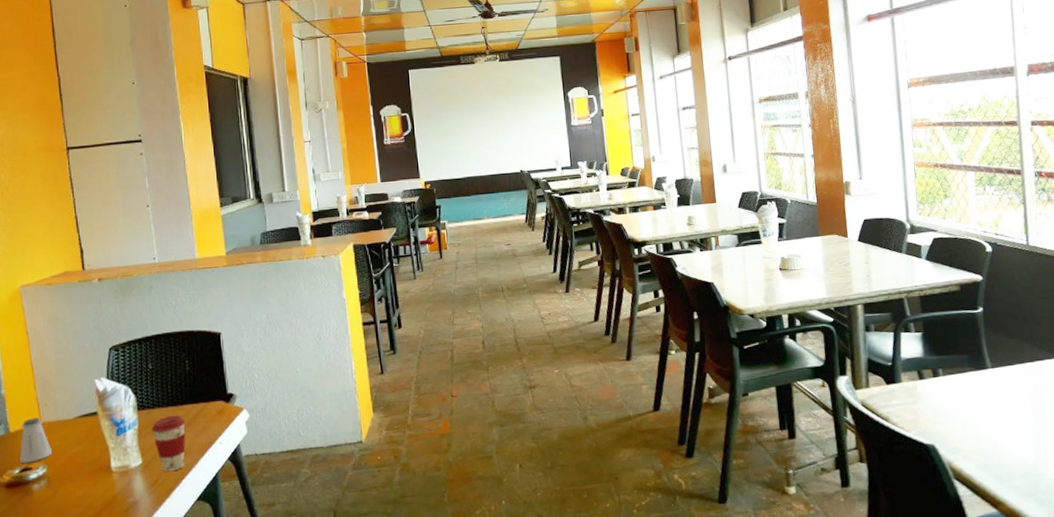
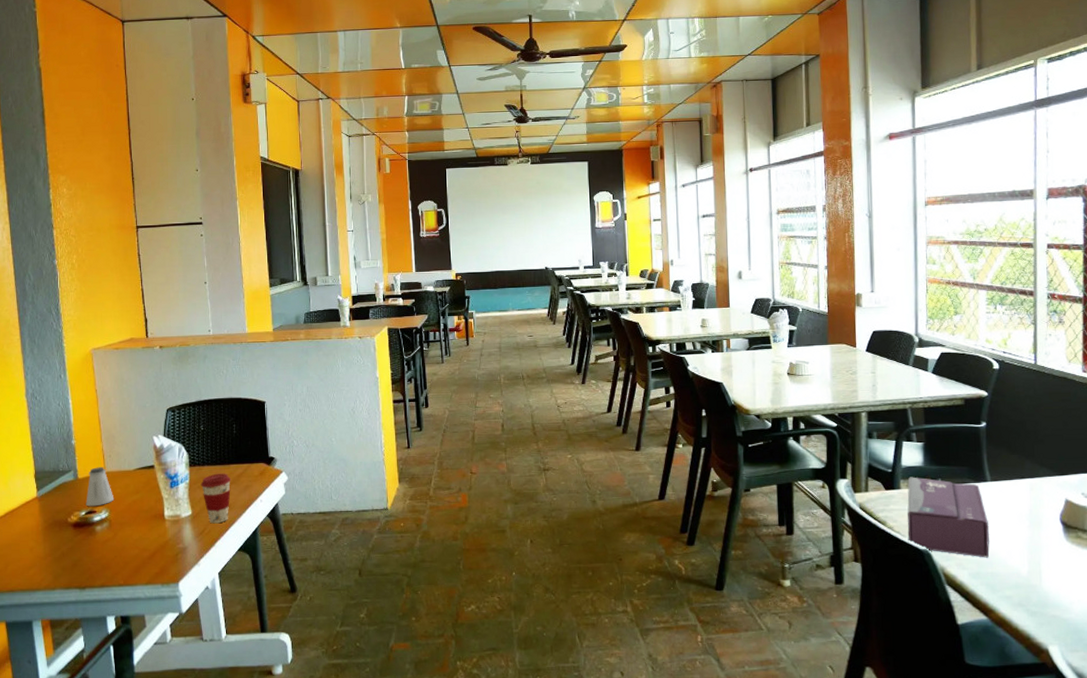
tissue box: none [908,368,995,448] -> present [907,477,990,558]

